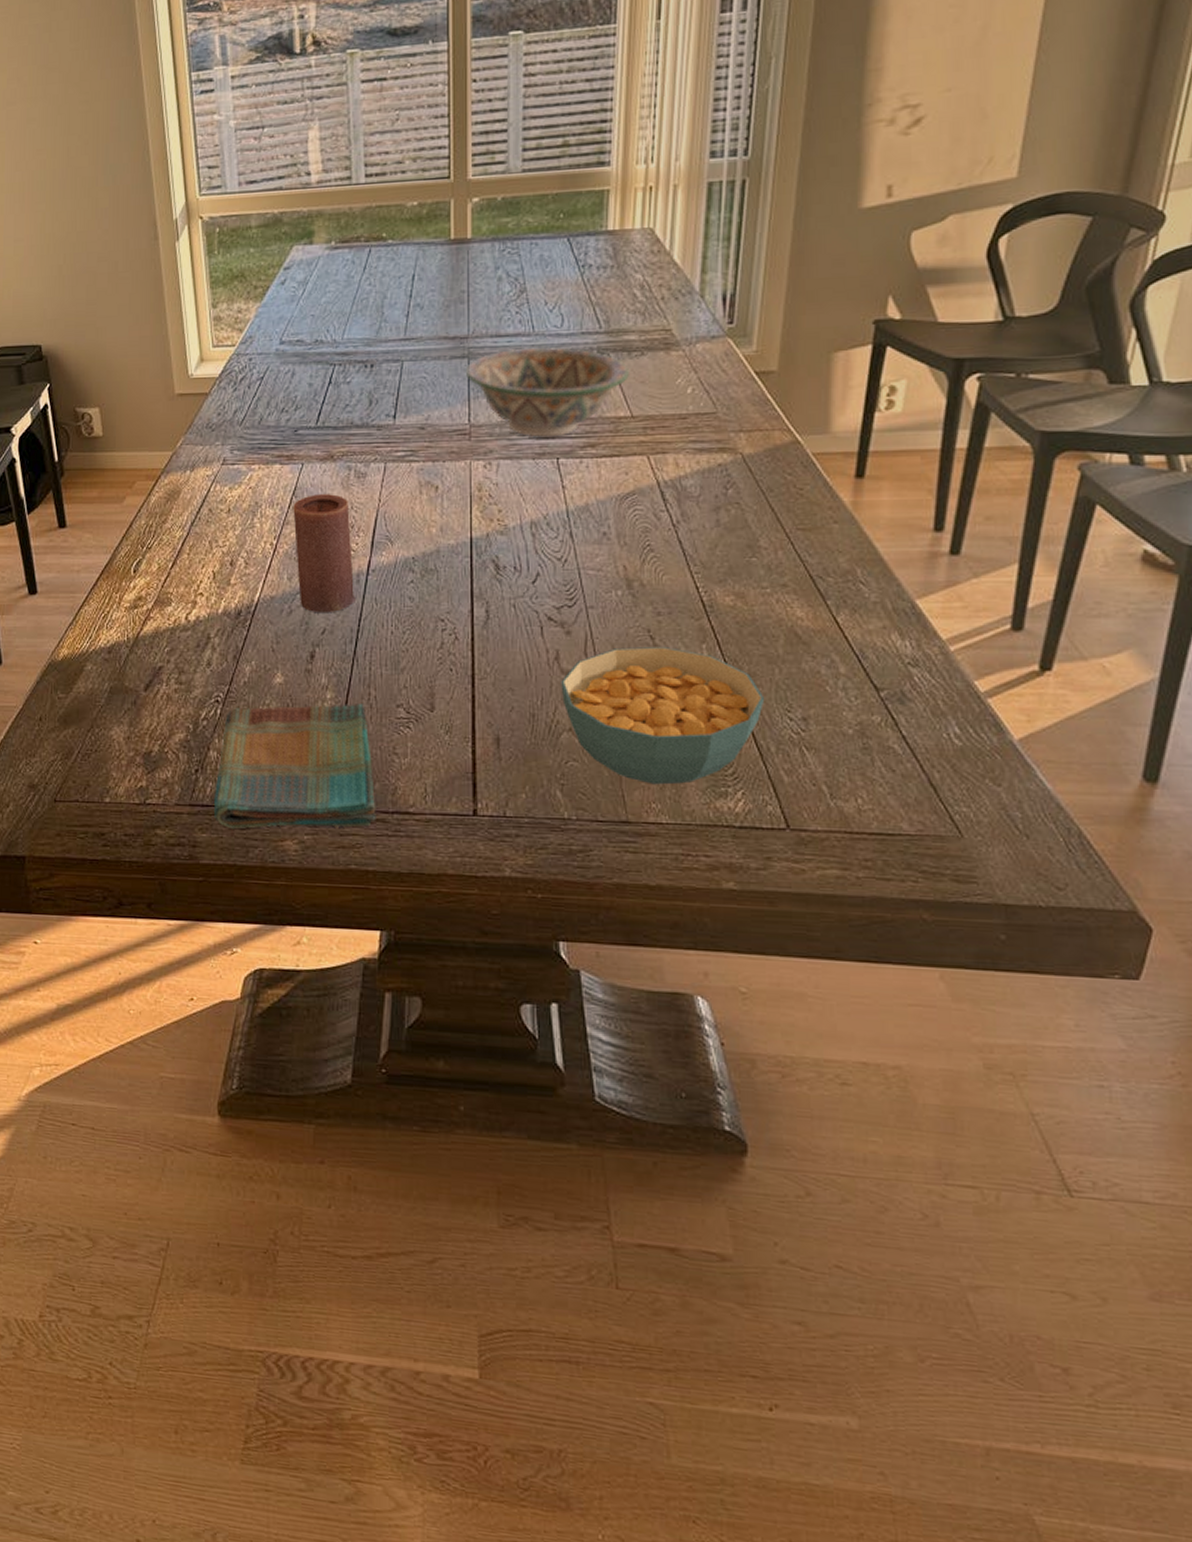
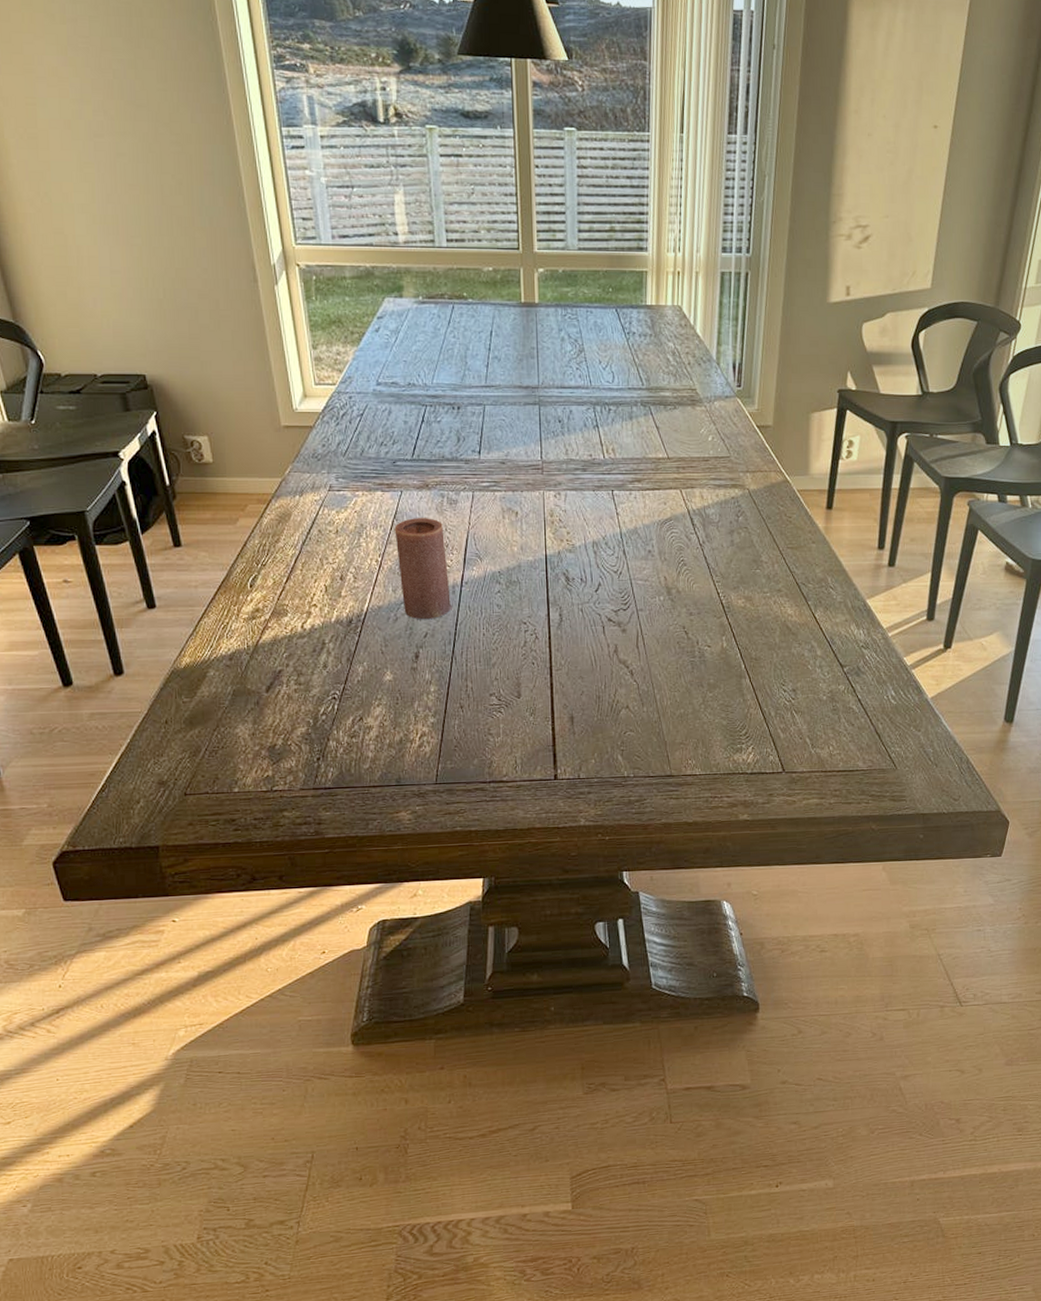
dish towel: present [214,704,376,828] -> none [336,694,476,806]
decorative bowl: present [465,347,631,437] -> none [537,398,666,473]
cereal bowl: present [561,647,765,785] -> none [619,640,767,746]

